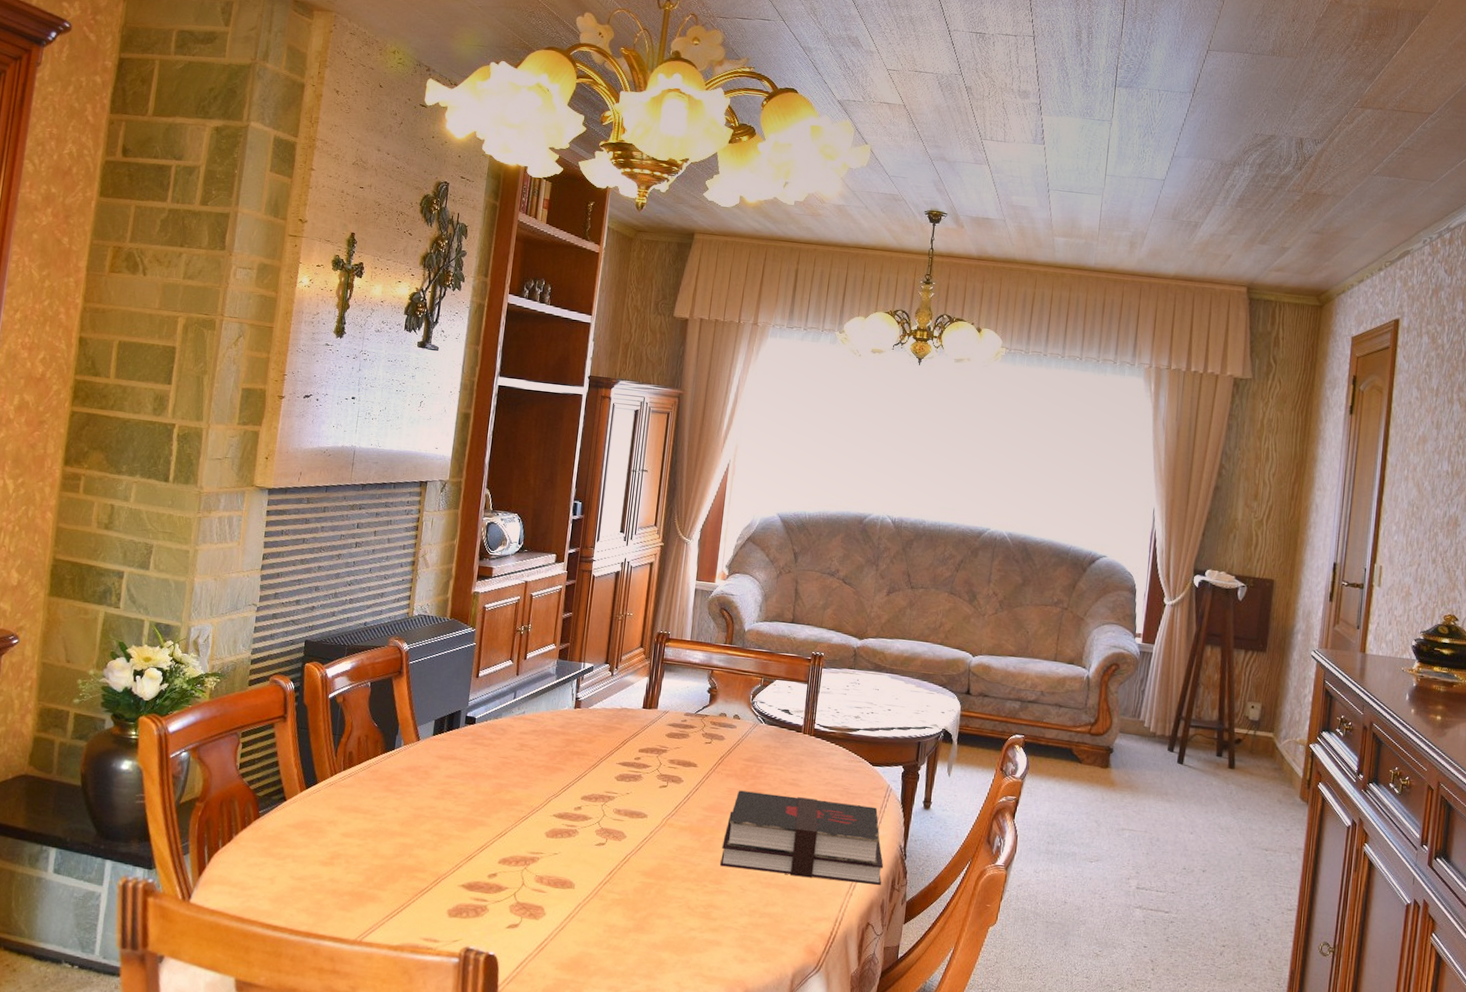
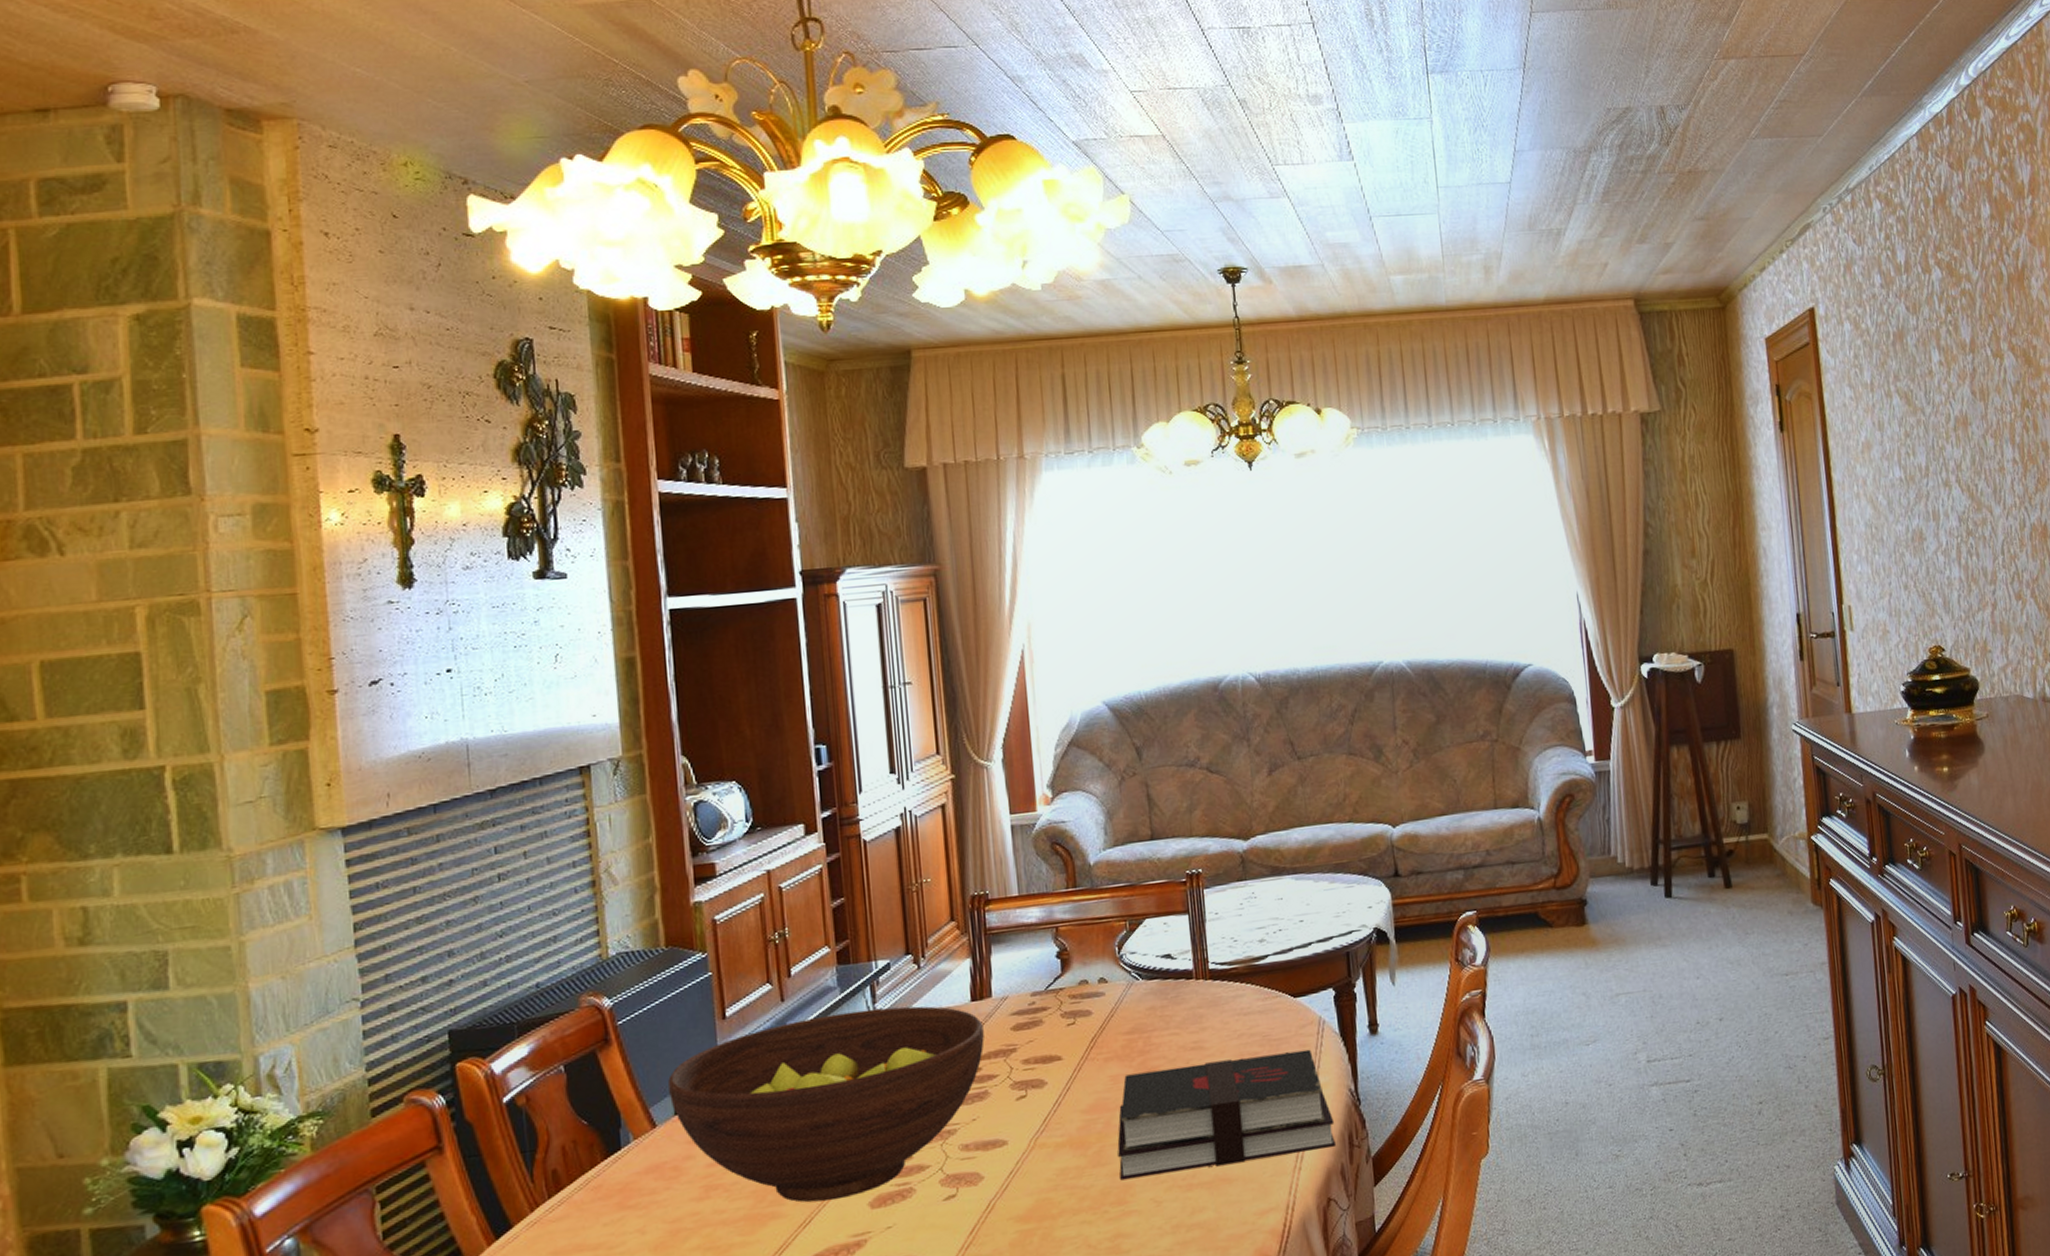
fruit bowl: none [432,691,648,825] -> present [668,1006,985,1203]

